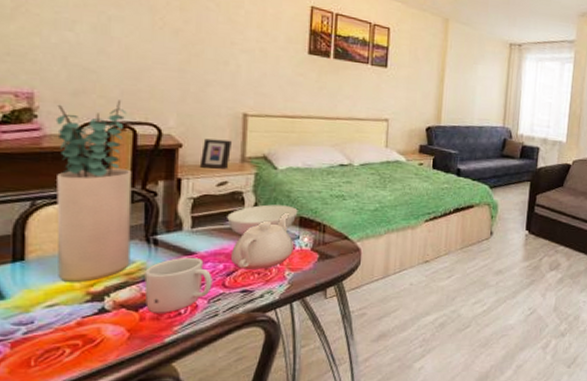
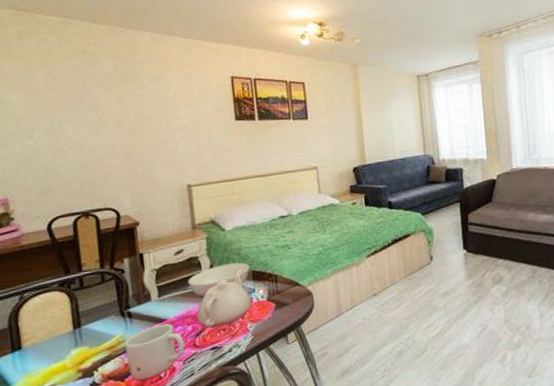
vase: present [55,100,132,282] -> none [29,192,111,363]
picture frame: present [199,138,232,169] -> none [156,211,182,241]

